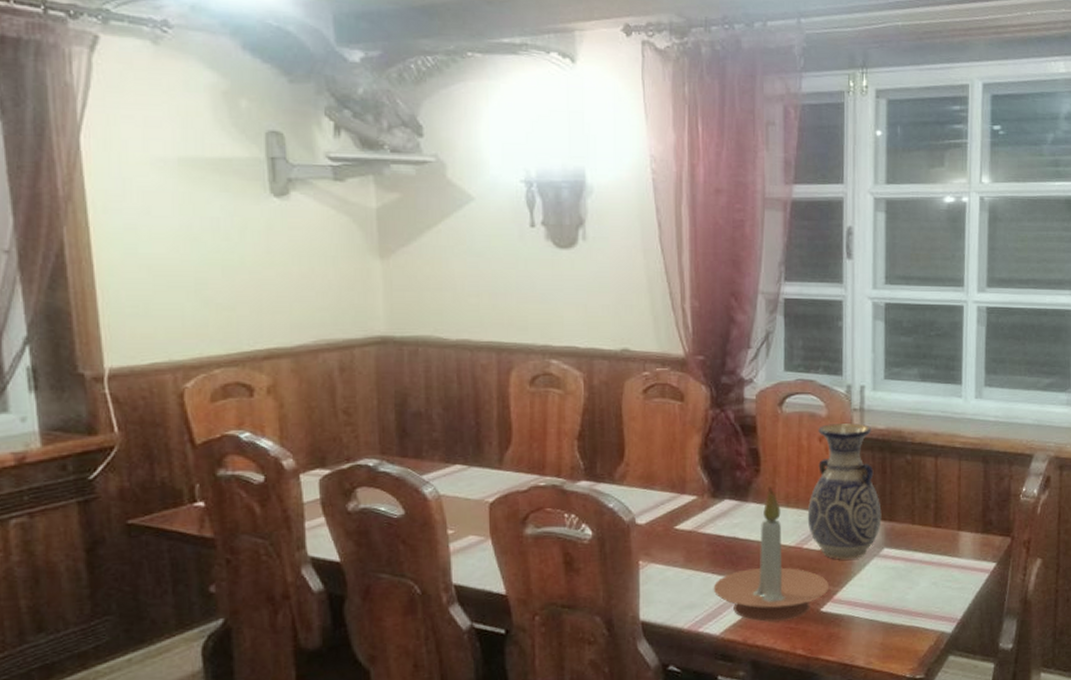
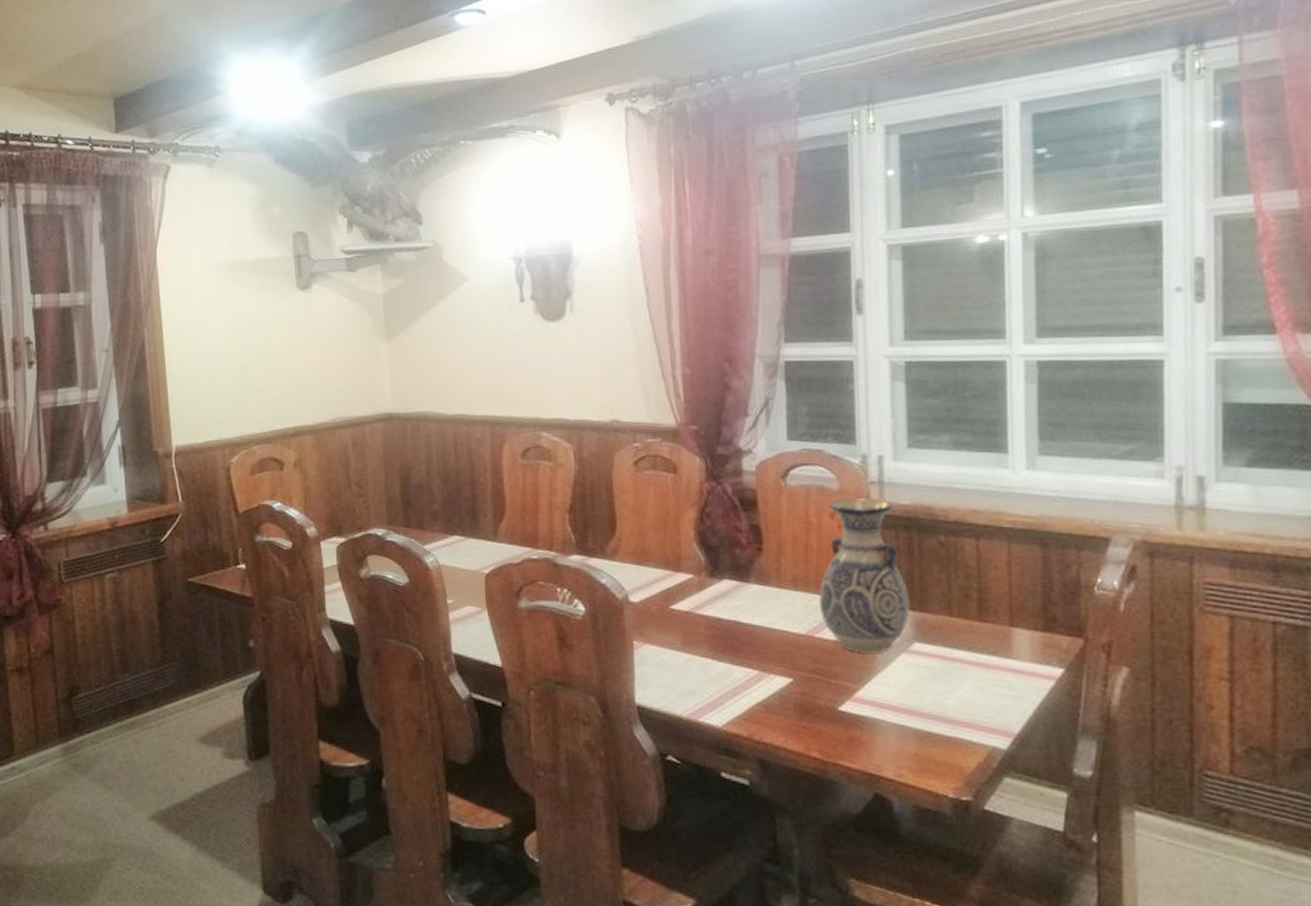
candle holder: present [713,486,830,622] -> none [713,566,849,717]

